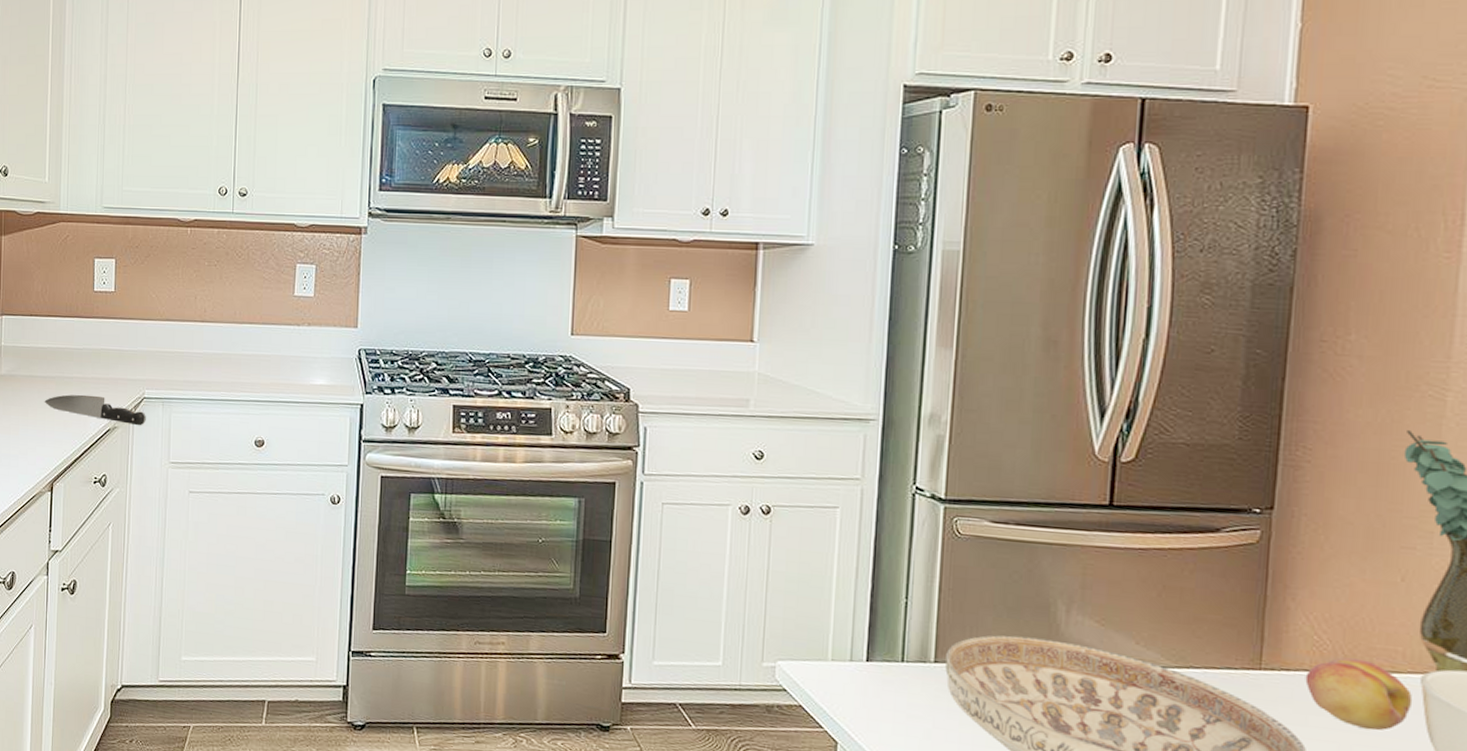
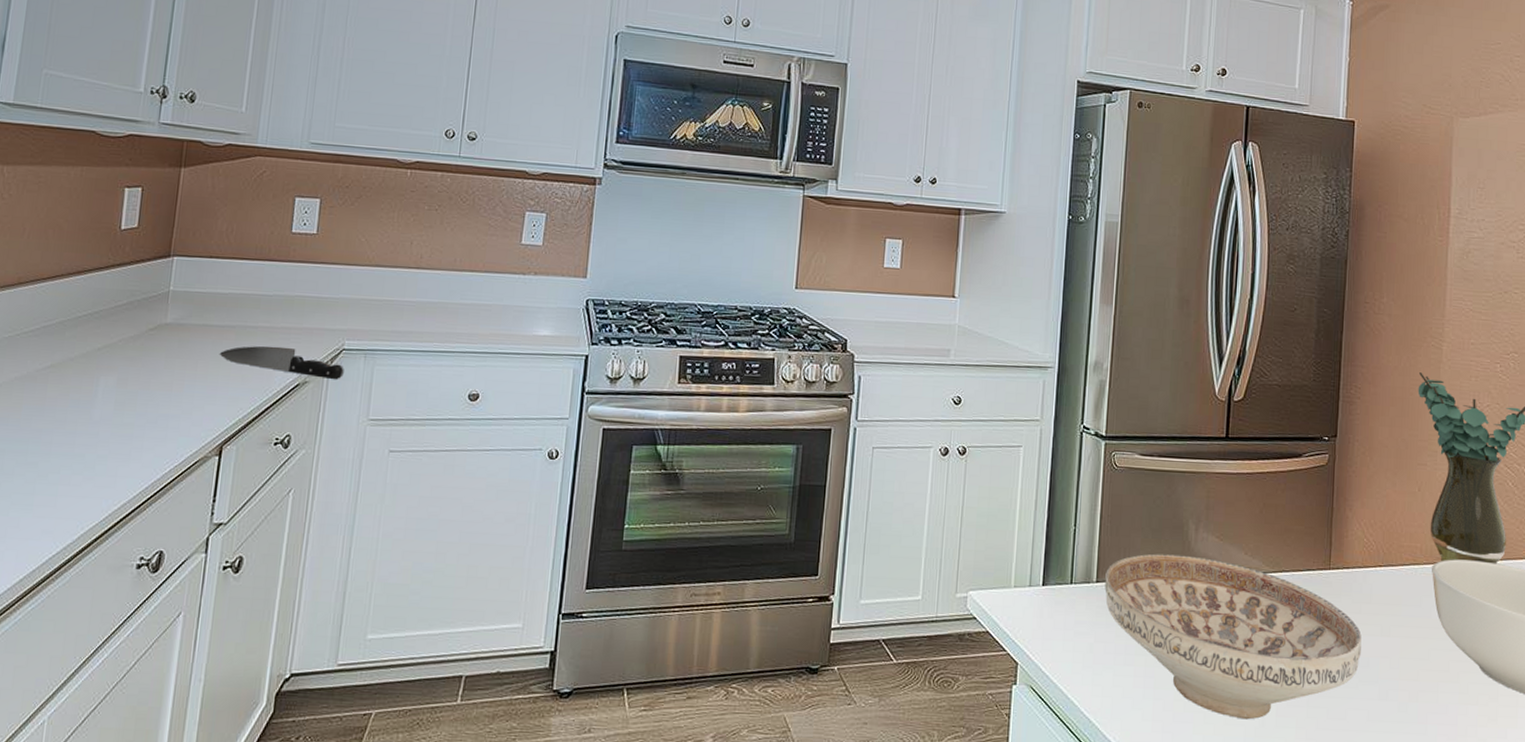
fruit: present [1305,657,1413,731] -> none [1359,555,1428,613]

